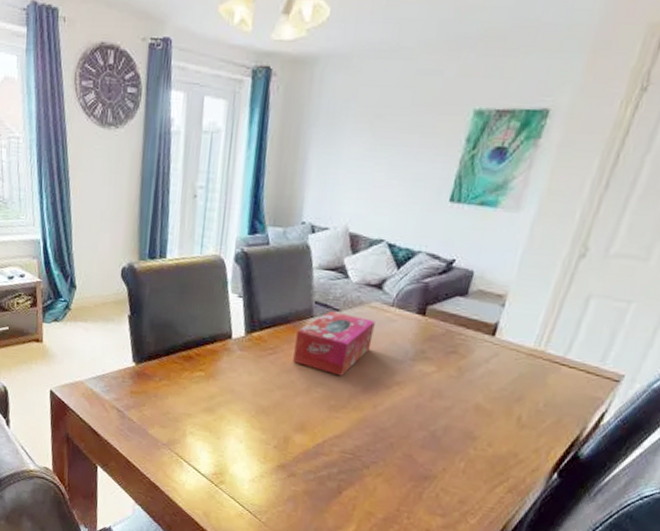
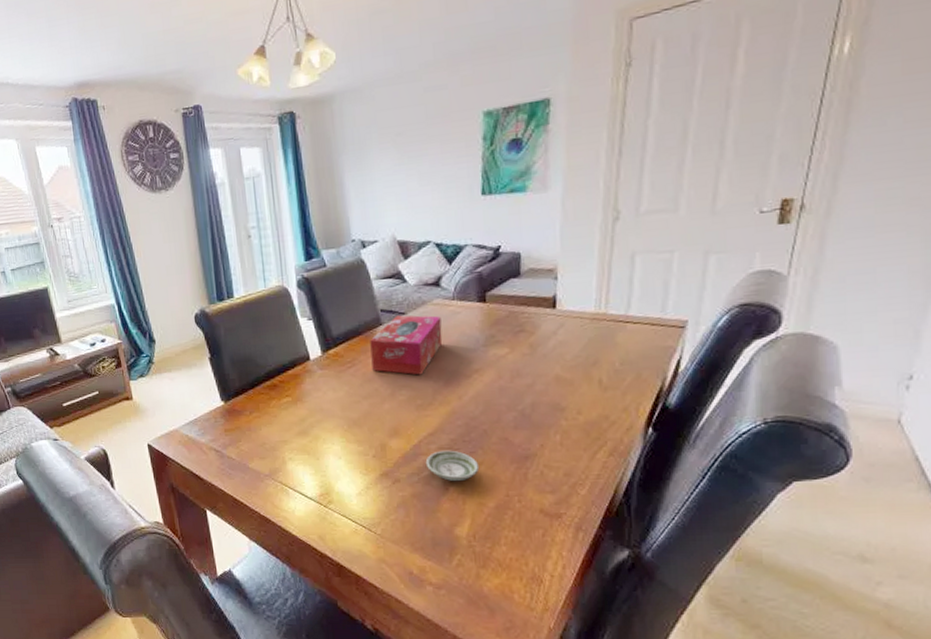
saucer: none [324,454,378,488] -> present [425,450,480,481]

